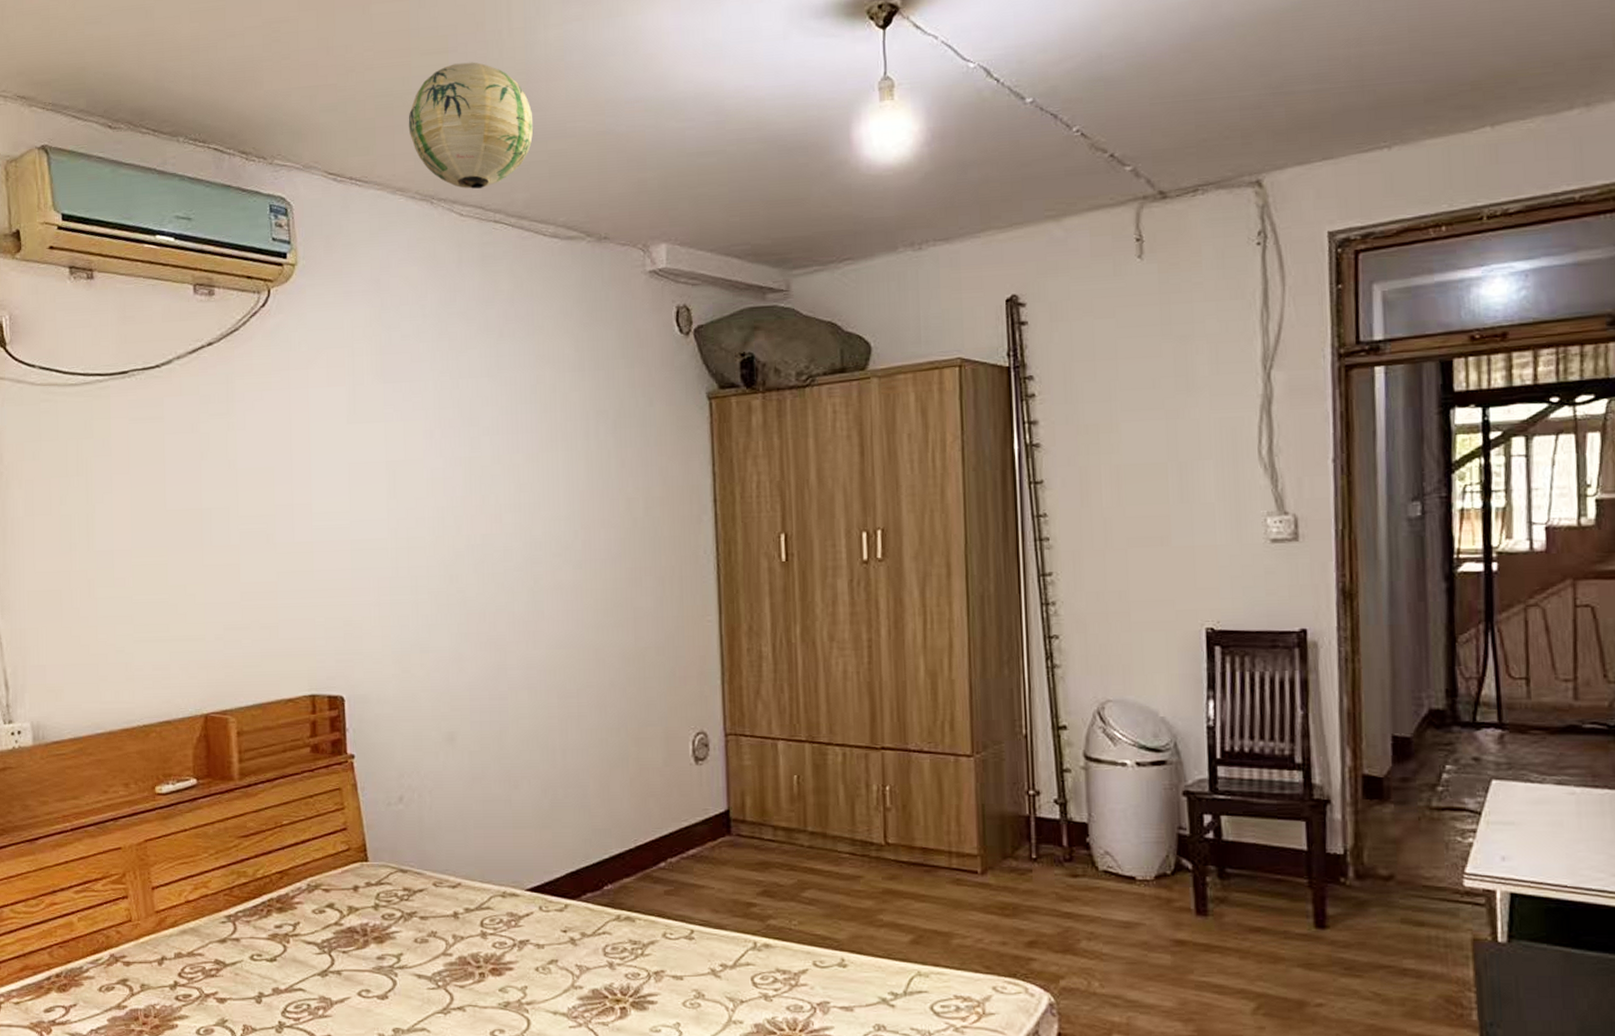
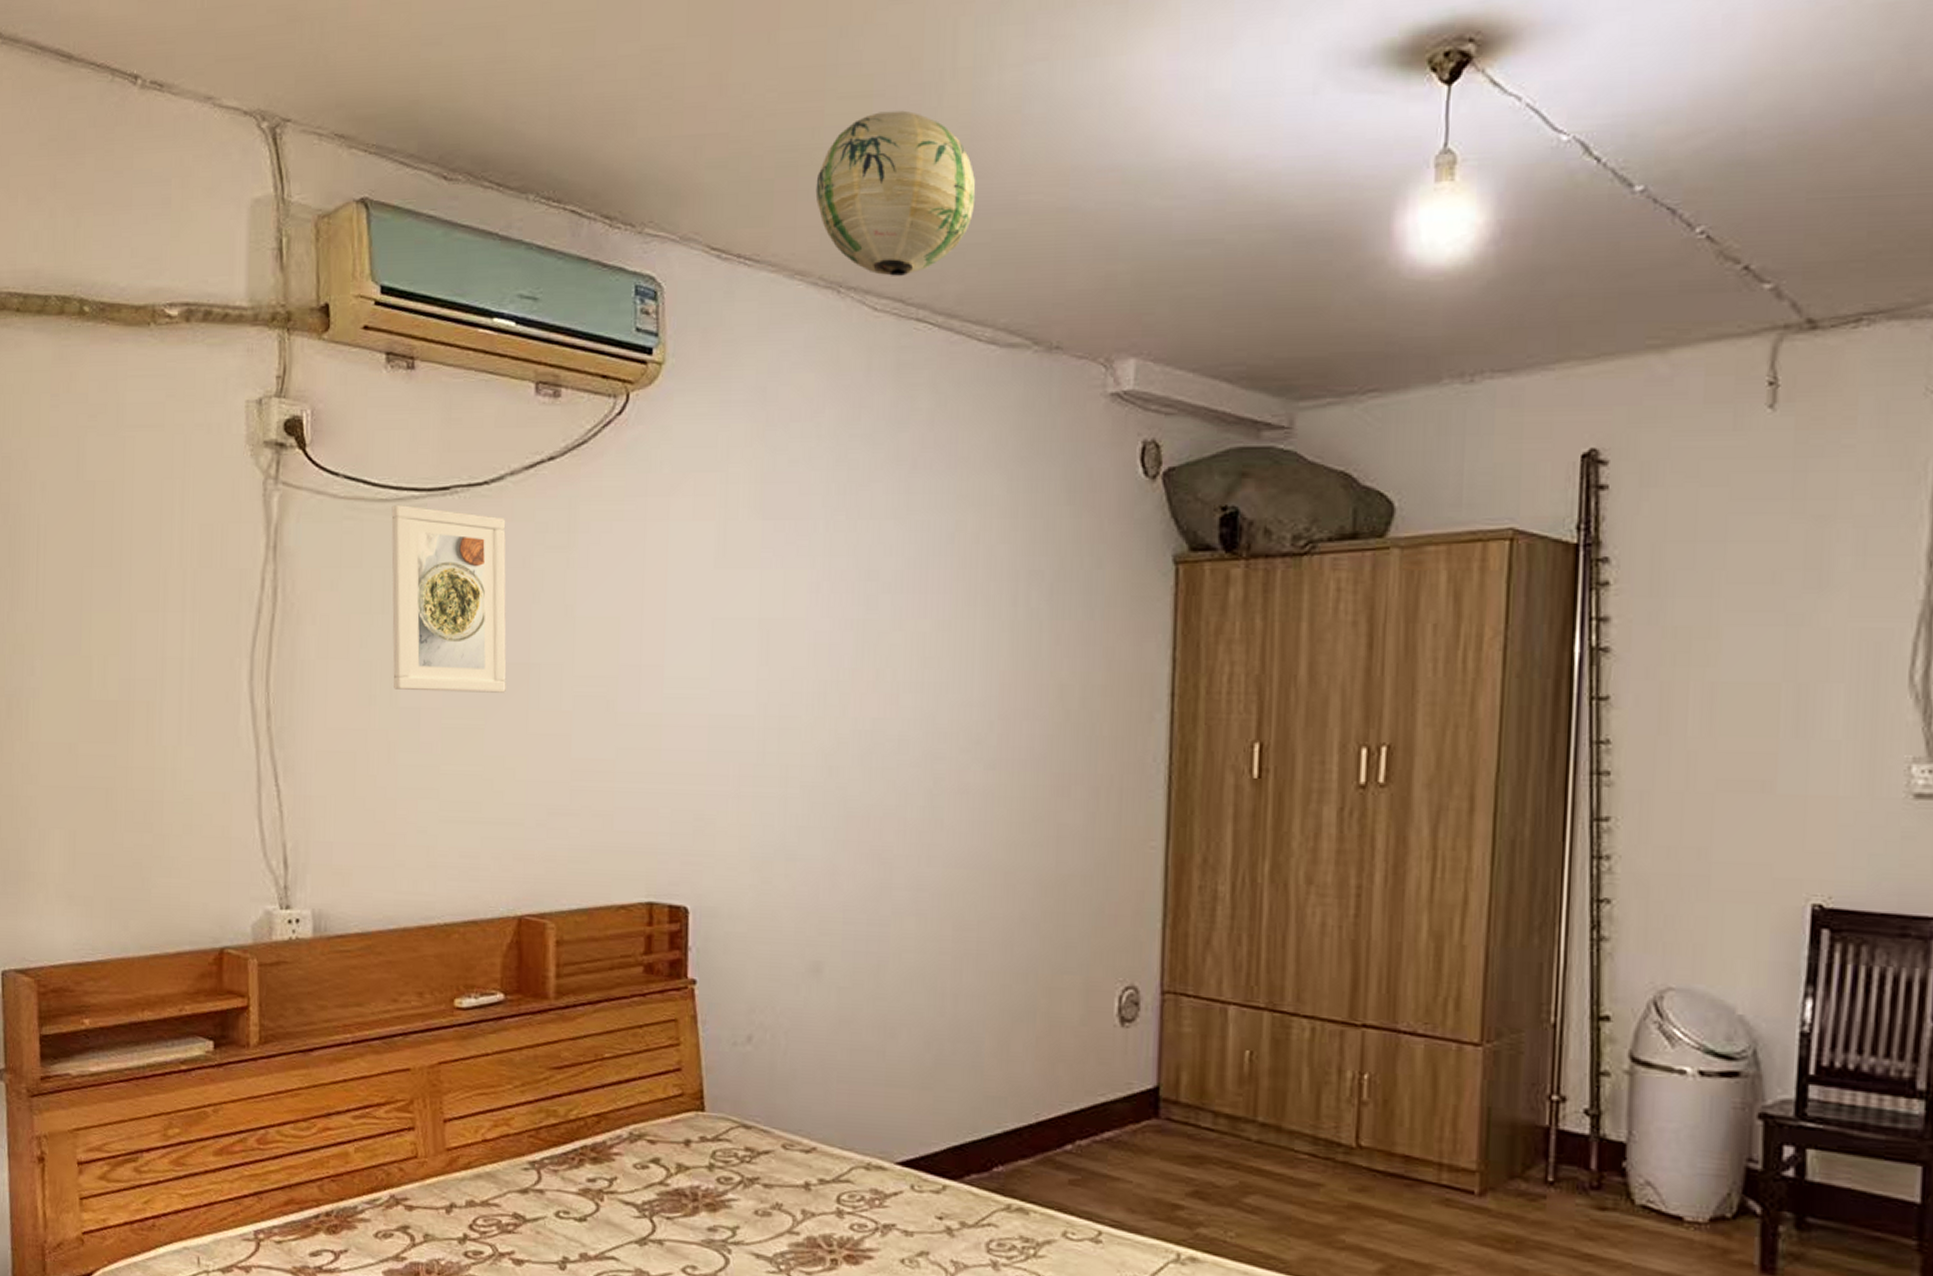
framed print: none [80,387,184,537] -> present [391,504,507,693]

